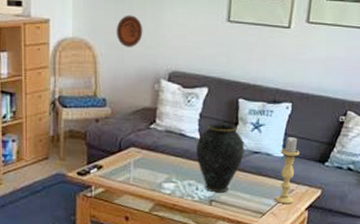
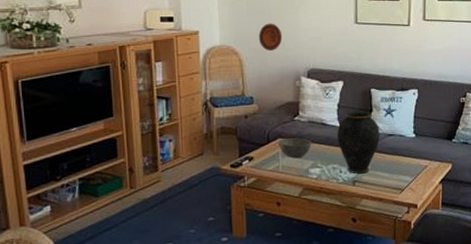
bowl: none [130,148,168,171] -> present [278,138,312,159]
candle holder: present [274,136,300,204] -> none [411,118,429,179]

